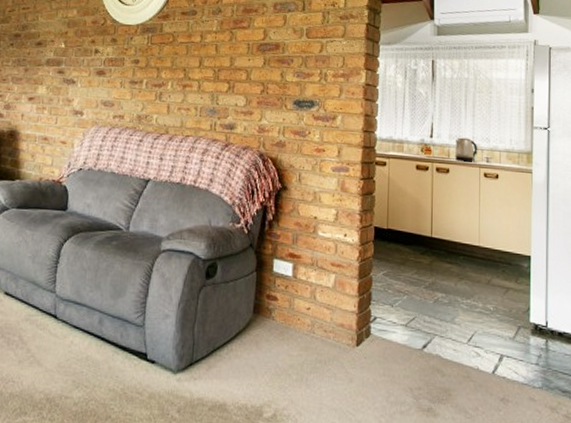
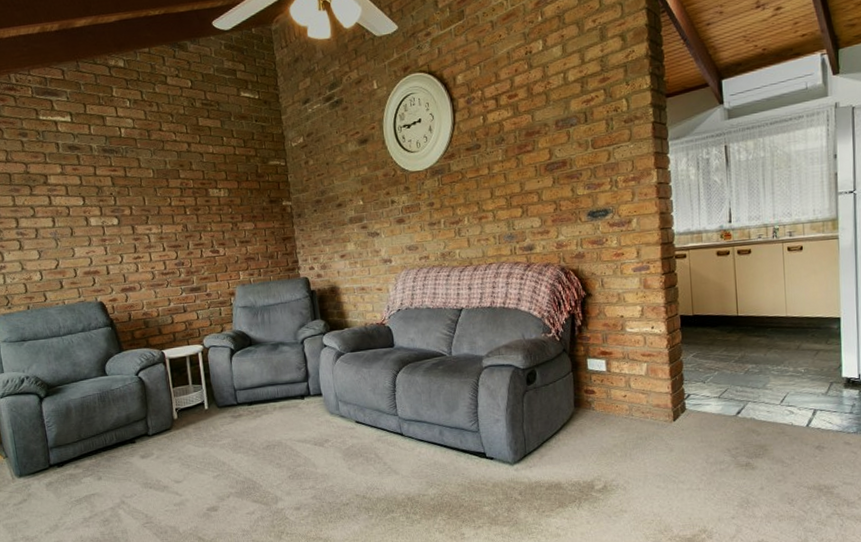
kettle: present [455,137,478,162] -> none [756,216,780,241]

